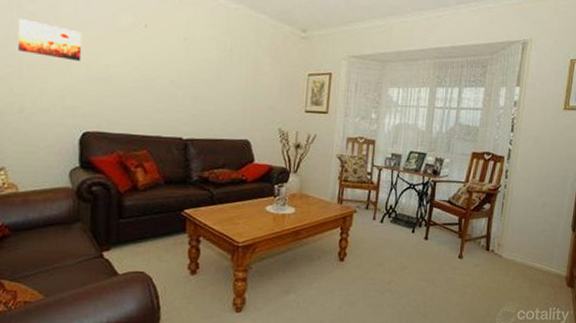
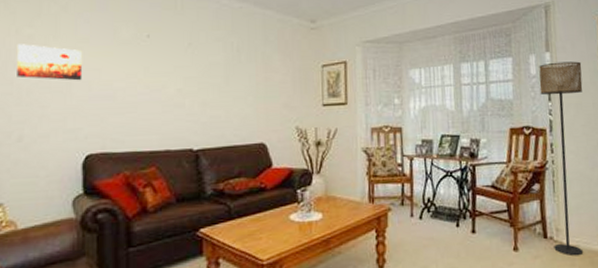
floor lamp: none [493,97,547,268] -> present [539,61,583,256]

